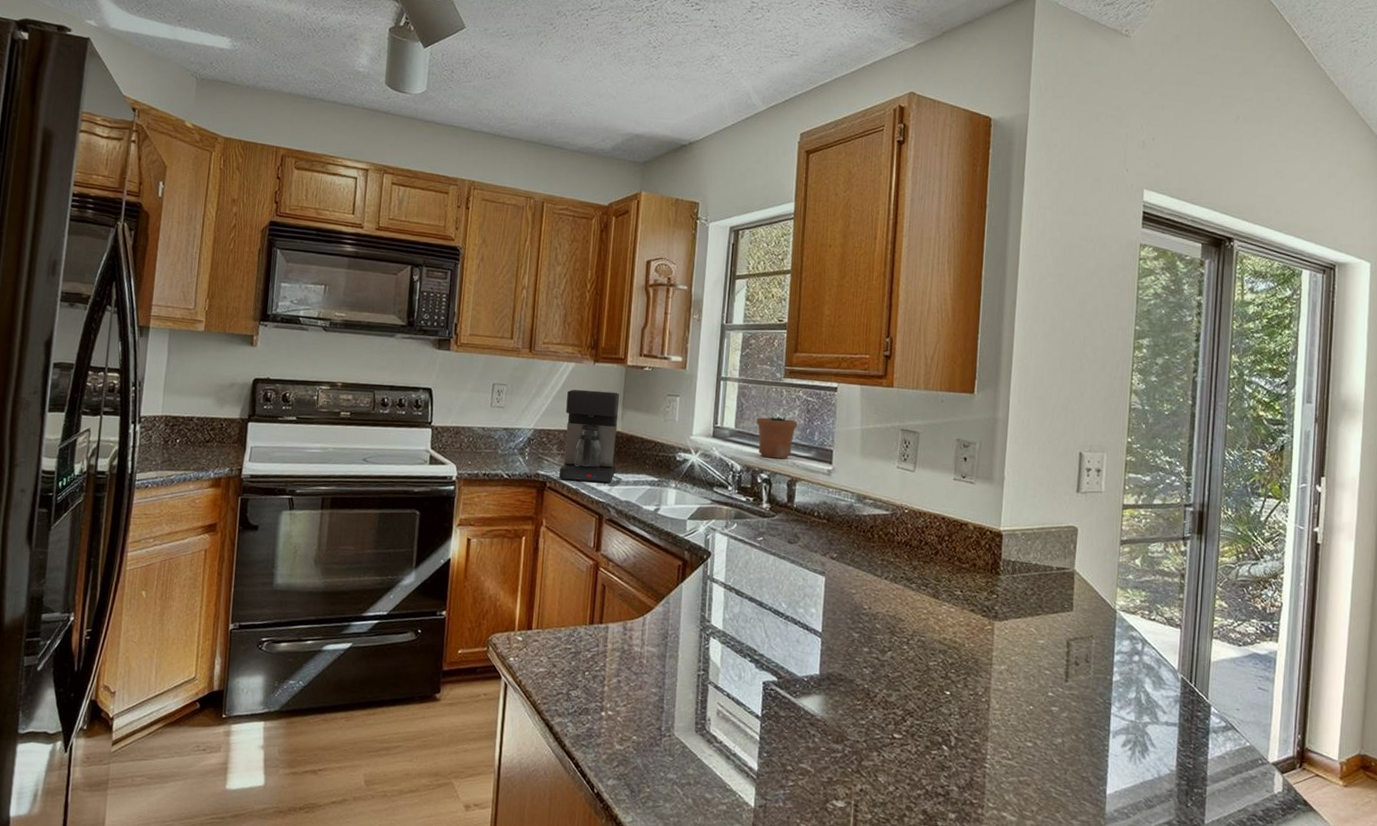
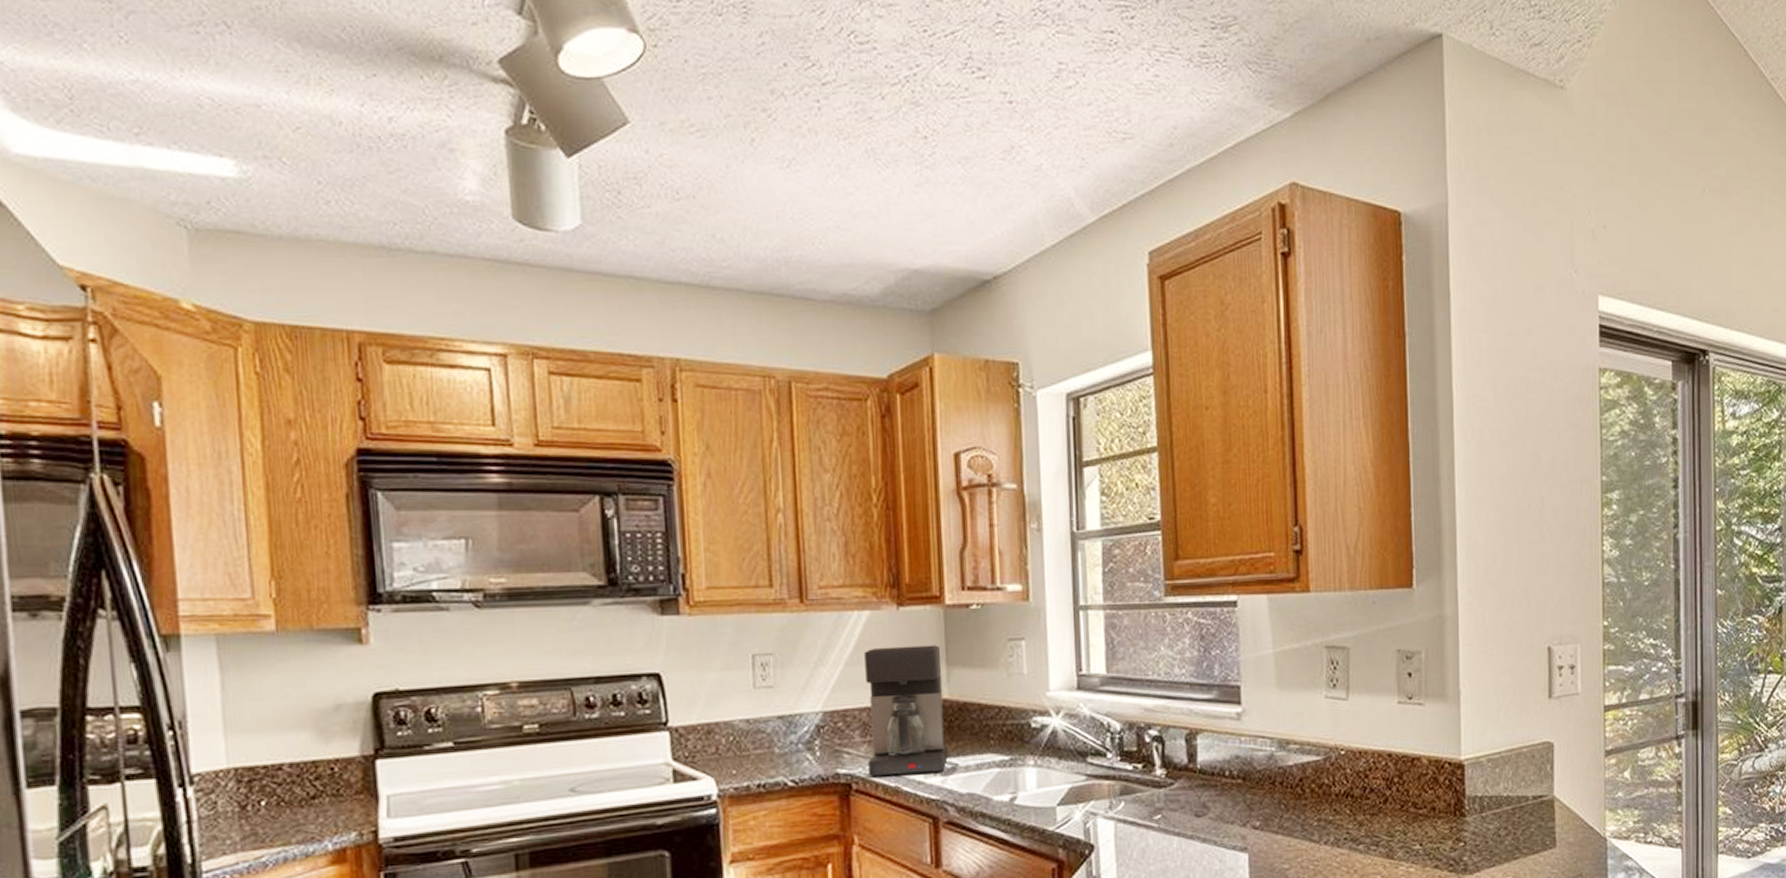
planter: present [756,416,798,459] -> none [1135,649,1190,708]

